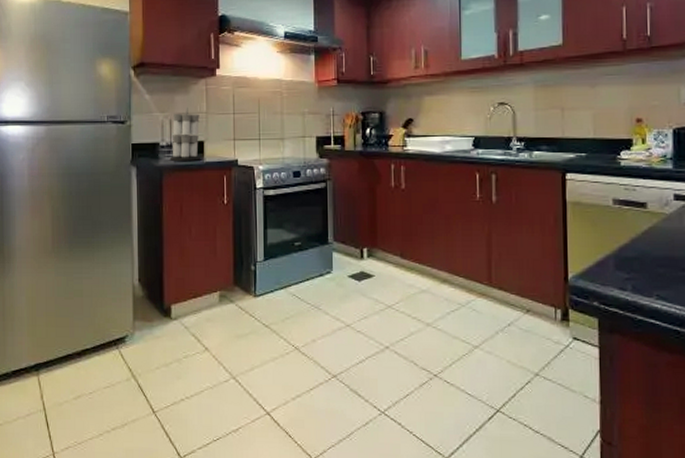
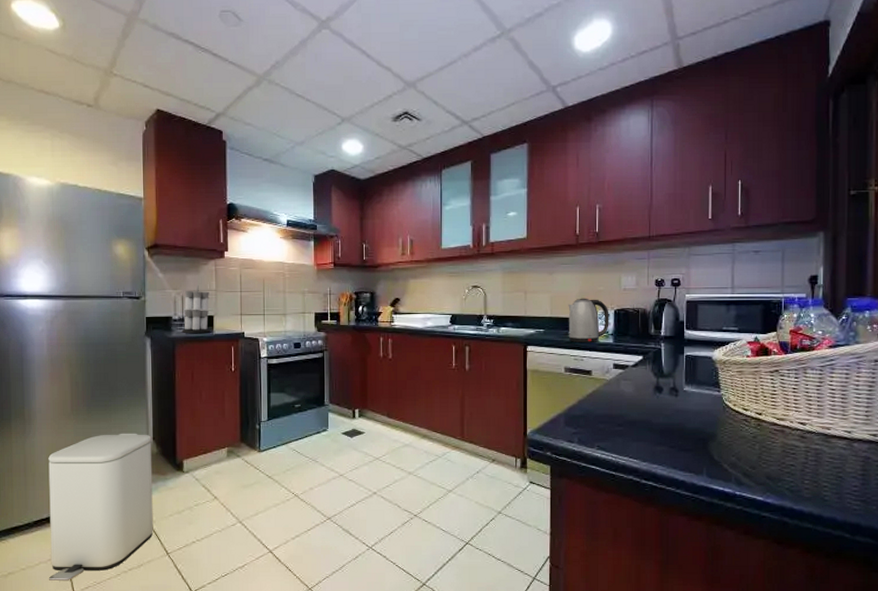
pedal bin: none [26,273,139,440] -> present [48,433,153,582]
kettle: none [615,115,667,169] -> present [568,298,609,342]

